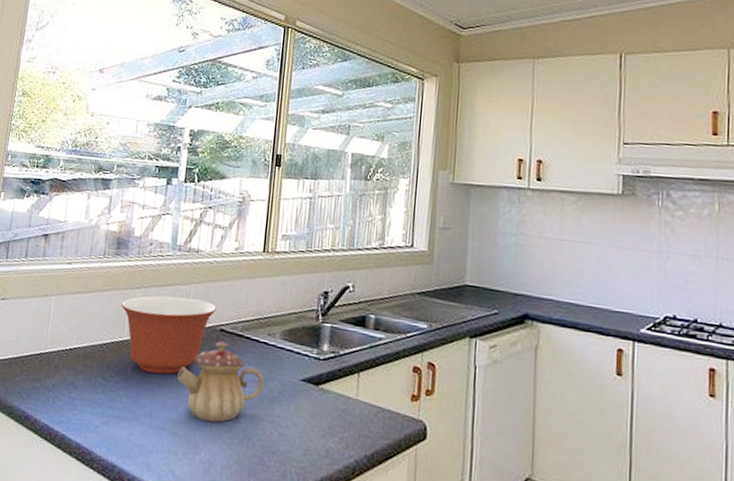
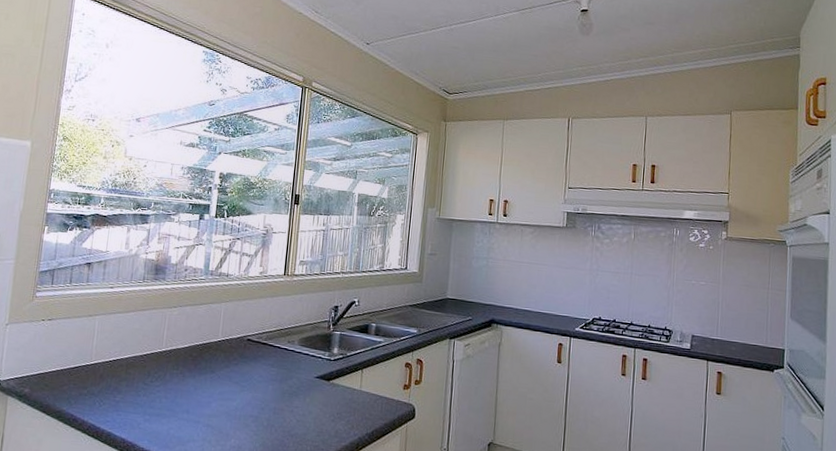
mixing bowl: present [121,295,217,374] -> none [160,313,244,378]
teapot: present [177,340,265,423] -> none [210,348,285,415]

